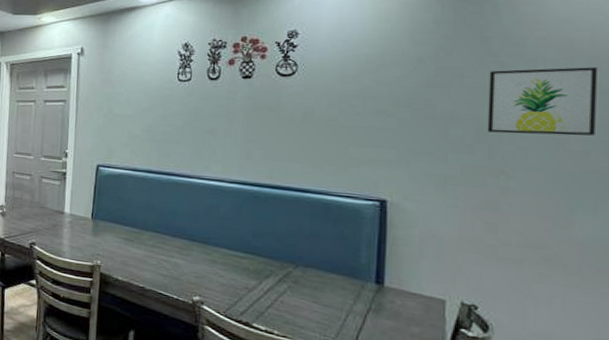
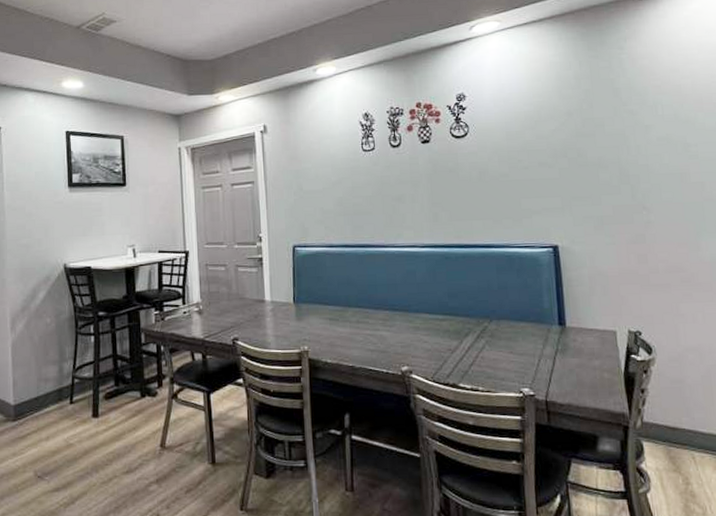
wall art: present [487,67,597,136] -> none [623,109,706,173]

